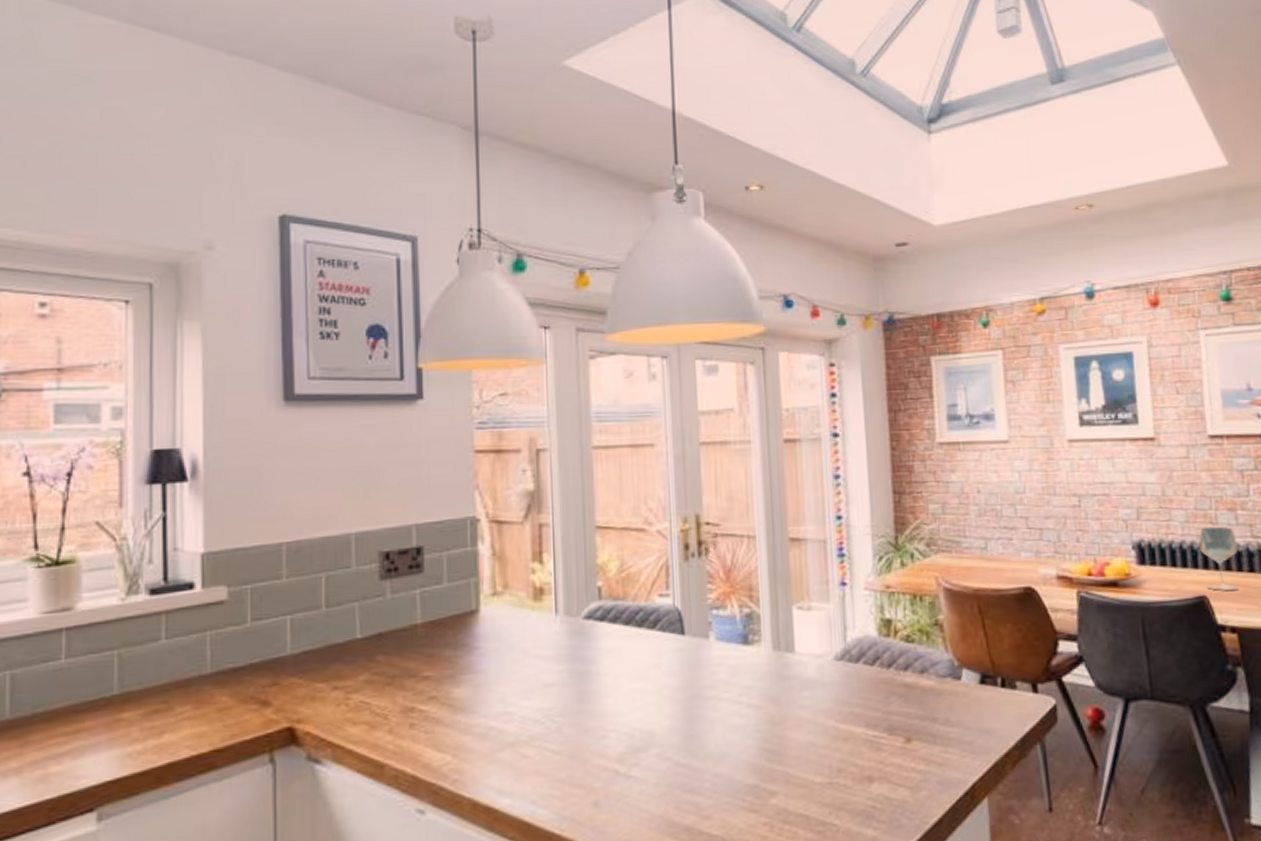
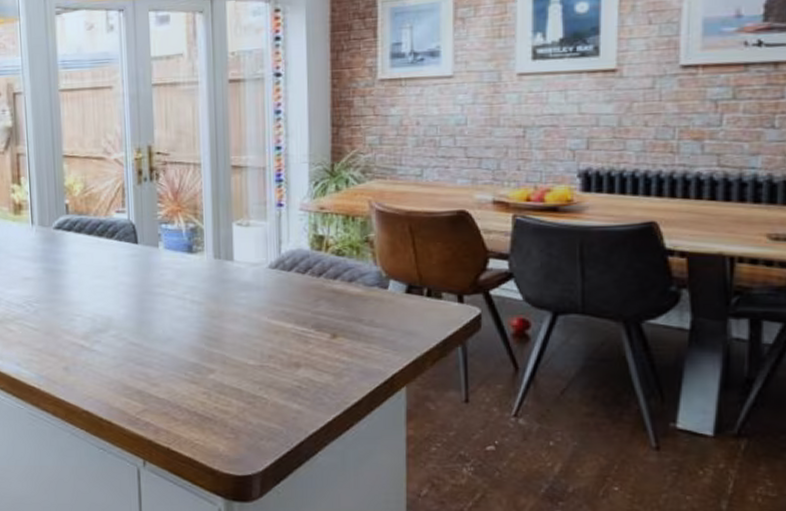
wine glass: present [1198,526,1239,591] -> none [653,156,701,218]

